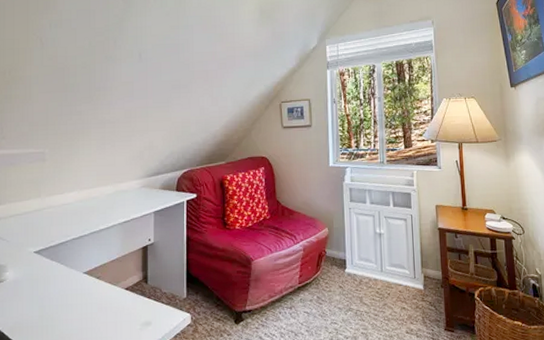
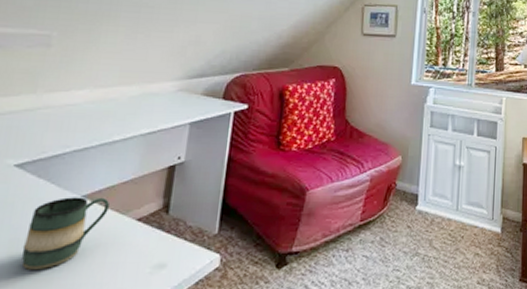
mug: none [48,273,105,328] -> present [21,197,110,270]

